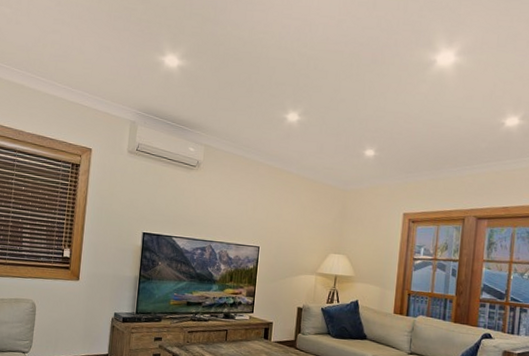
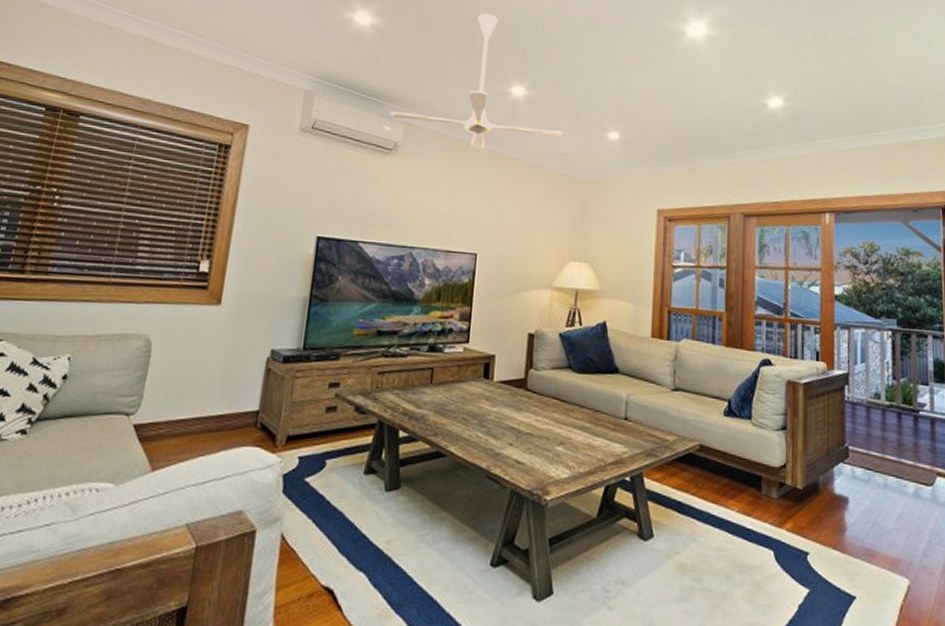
ceiling fan: none [193,53,328,165] -> present [389,14,562,149]

